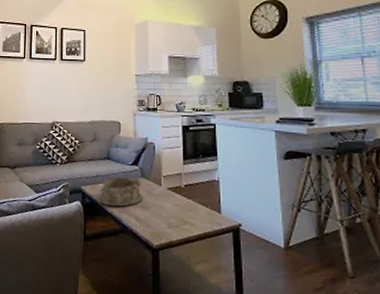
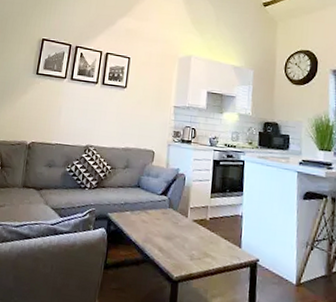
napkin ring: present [100,175,144,208] -> none [125,204,169,237]

